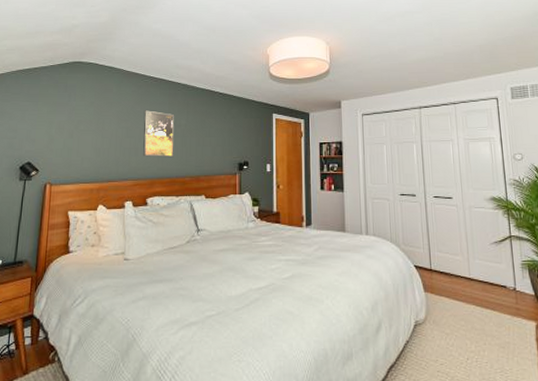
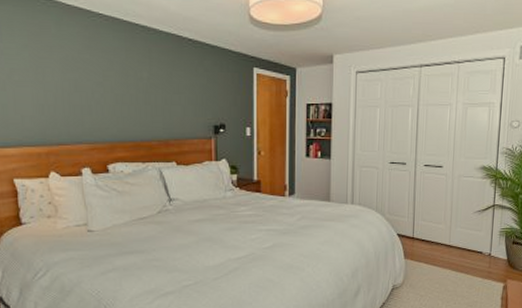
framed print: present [143,110,175,158] -> none [94,58,136,118]

